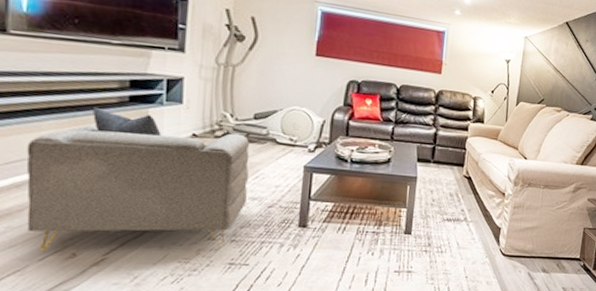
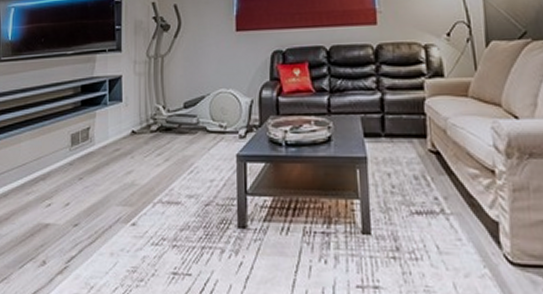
armchair: present [26,106,250,252] -> none [11,114,183,259]

